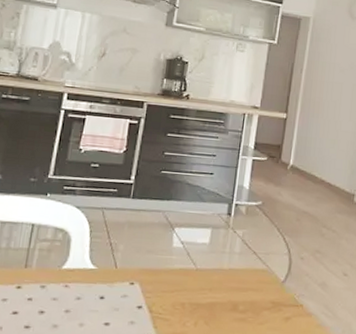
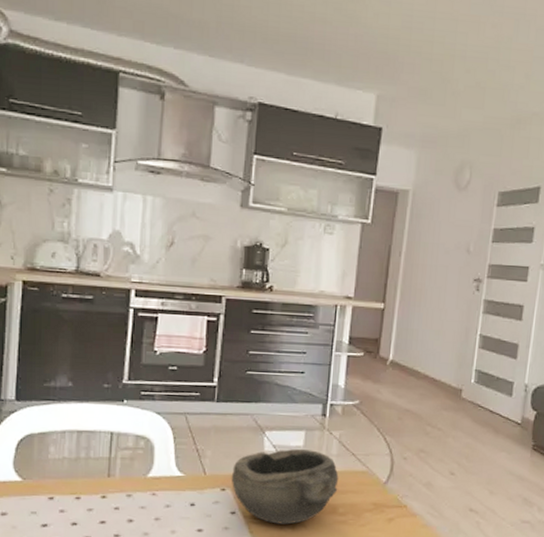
bowl: none [140,246,241,321] -> present [231,449,339,525]

